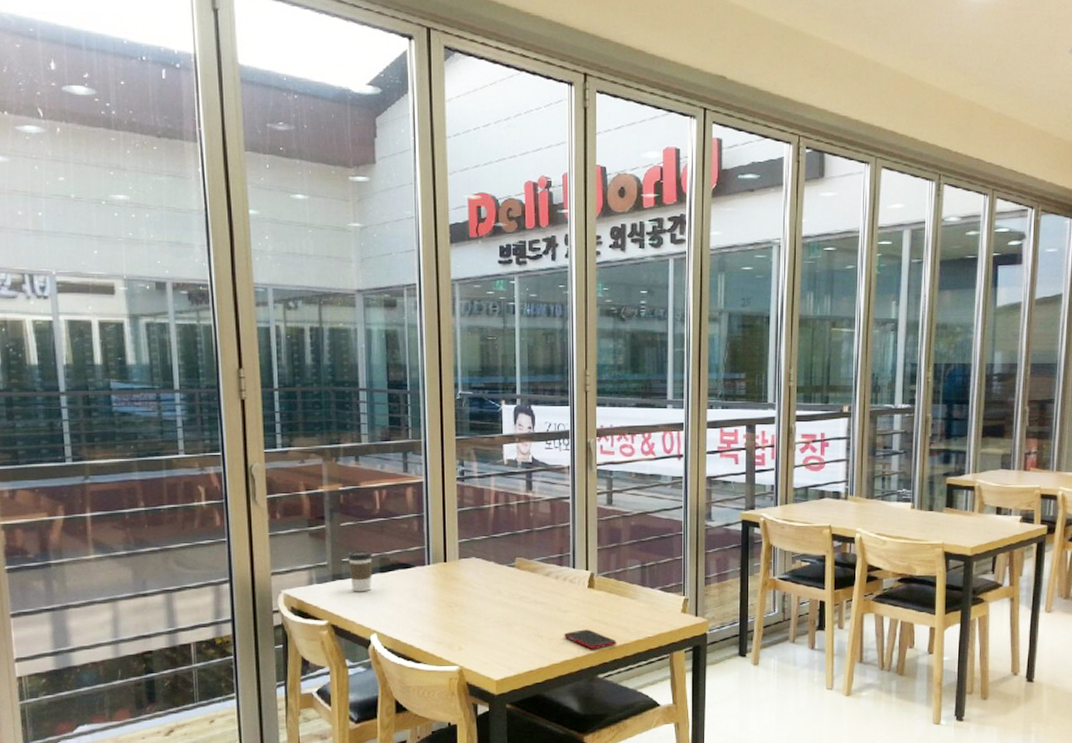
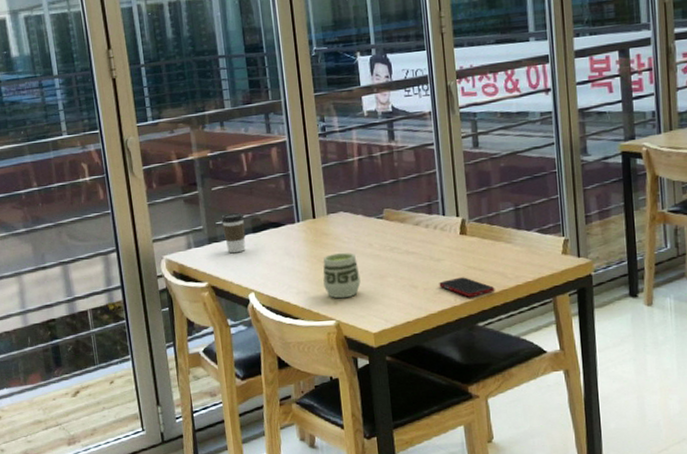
cup: none [449,599,487,645] -> present [323,253,361,299]

